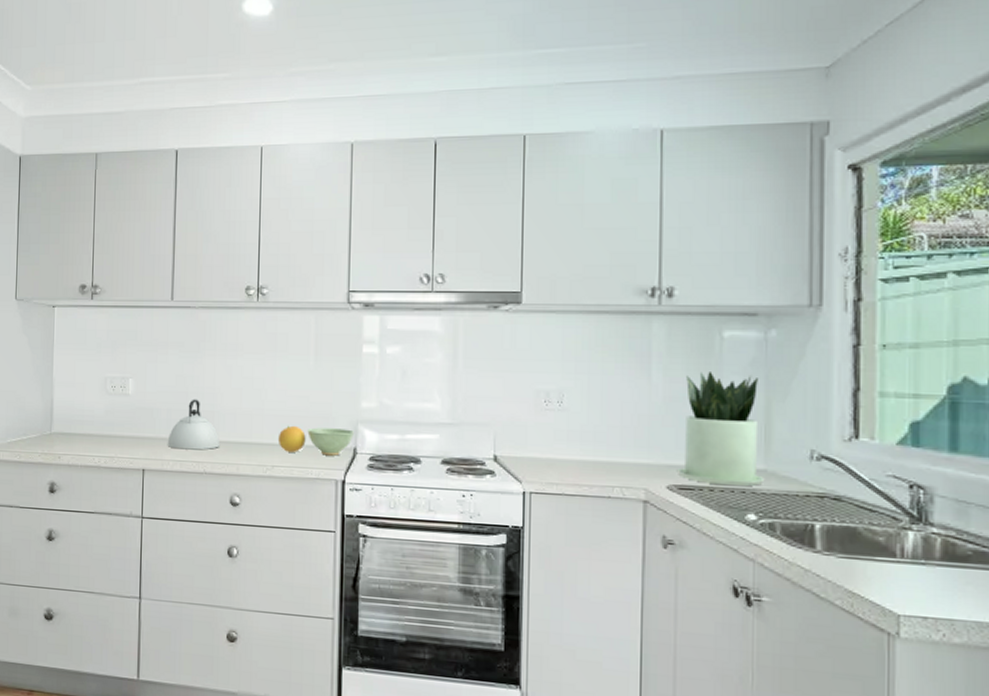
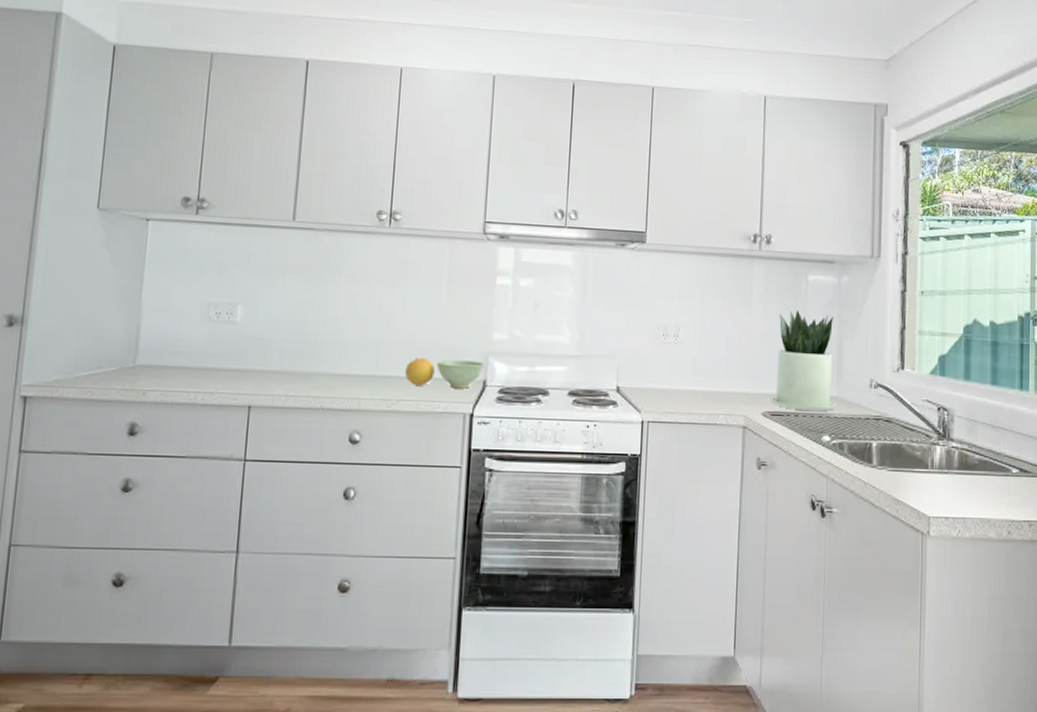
kettle: present [167,399,219,450] -> none [279,328,340,384]

